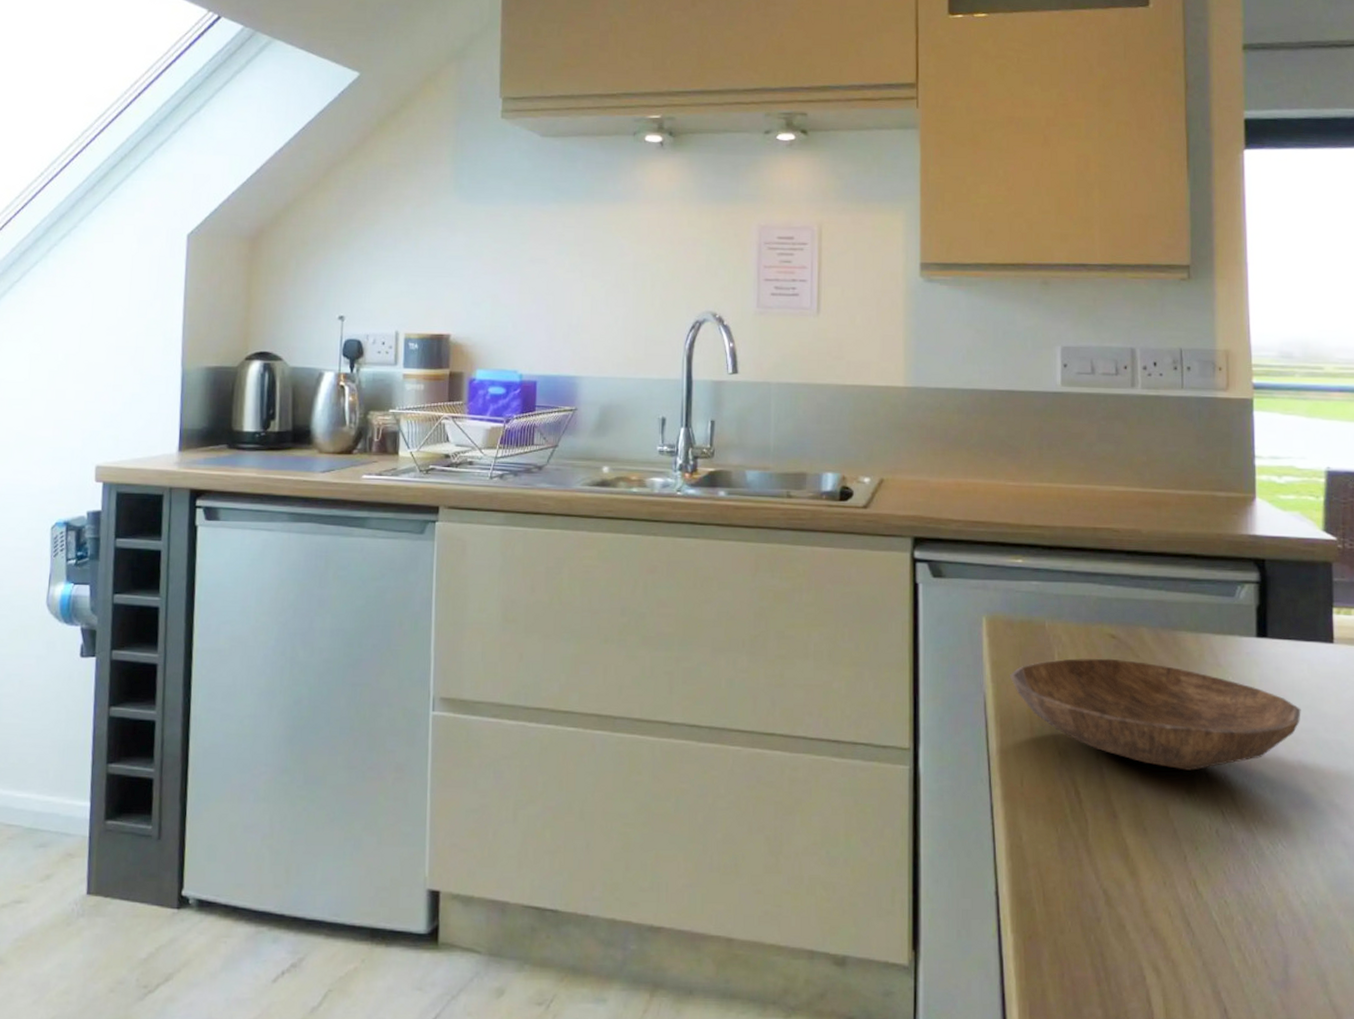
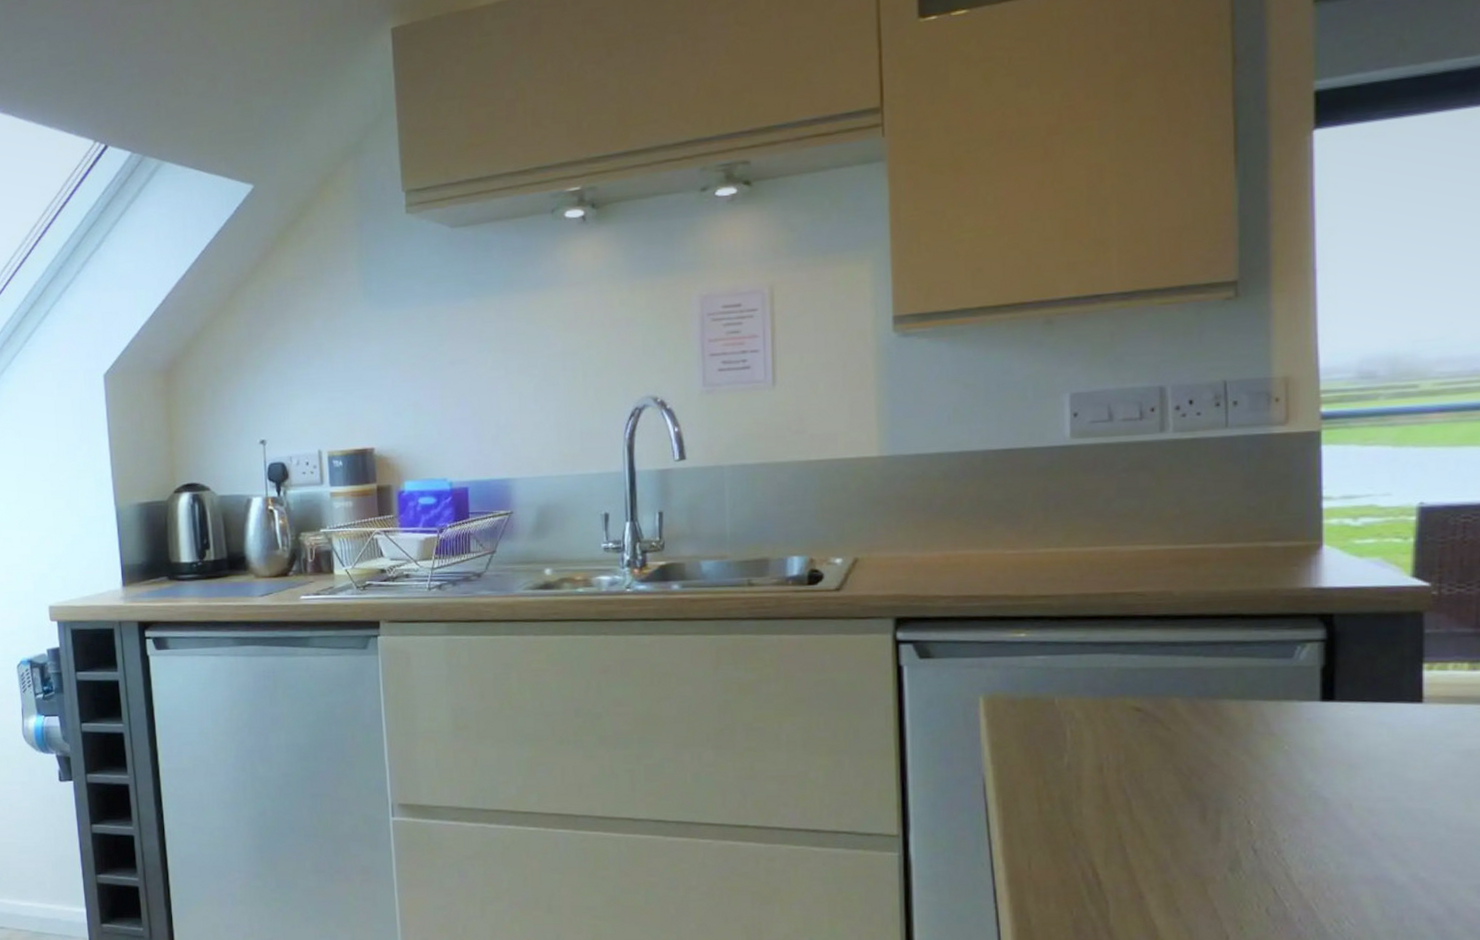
bowl: present [1009,658,1301,771] -> none [1012,733,1378,848]

